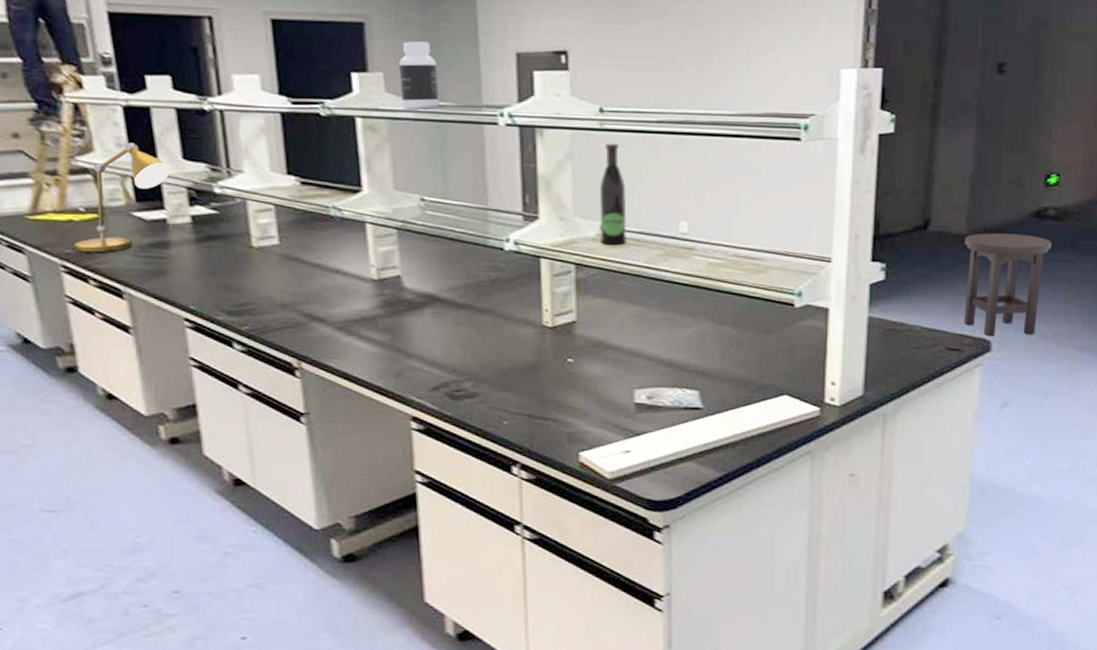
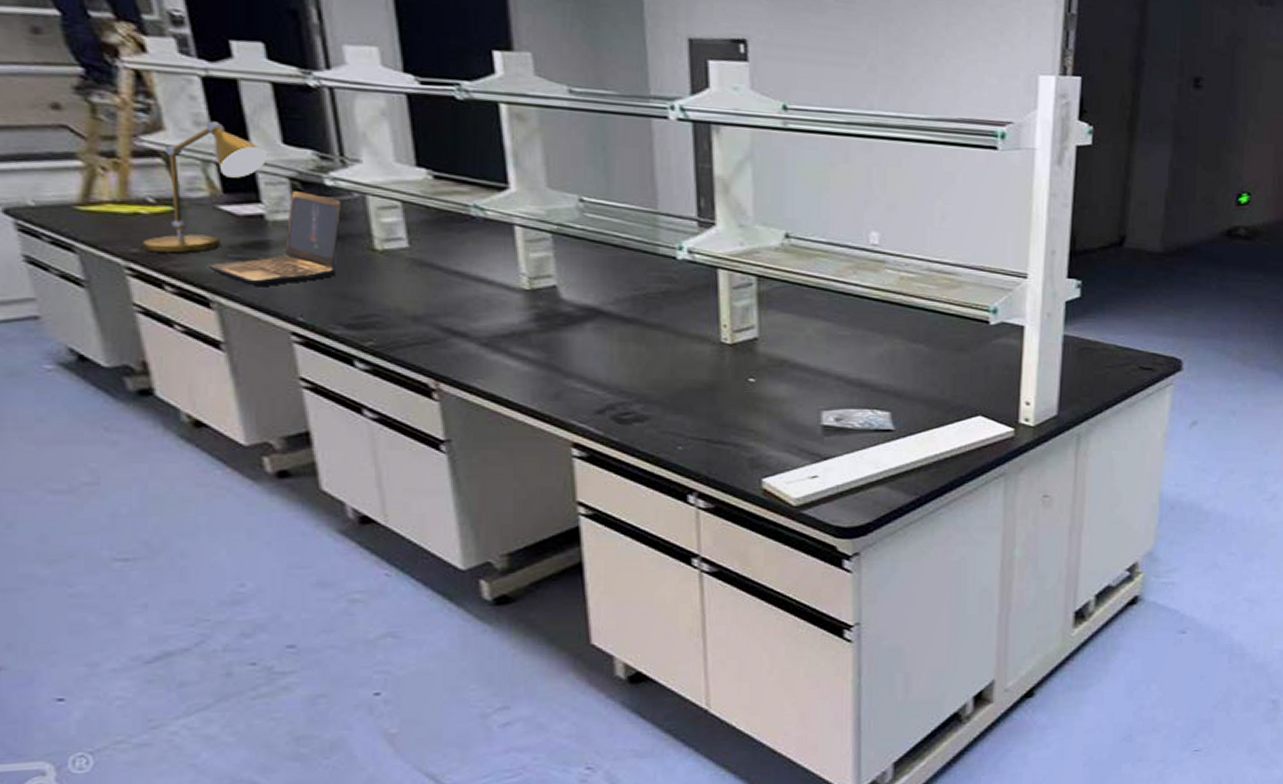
laptop computer: none [122,197,228,280] -> present [208,190,343,287]
medicine bottle: present [399,41,440,109] -> none [551,18,600,98]
bottle: present [599,143,627,246] -> none [783,144,814,257]
stool: present [964,233,1052,337] -> none [1157,251,1242,356]

